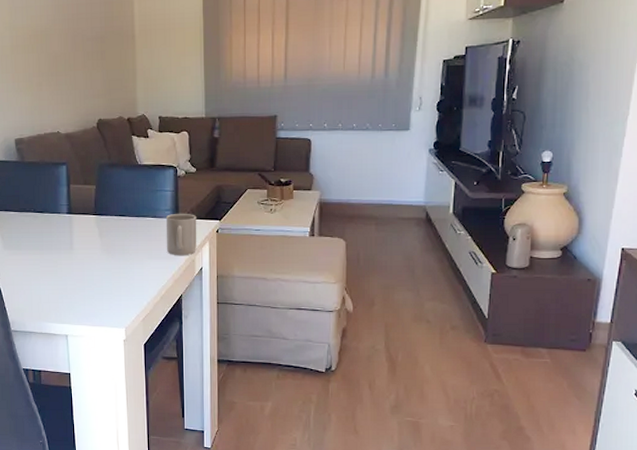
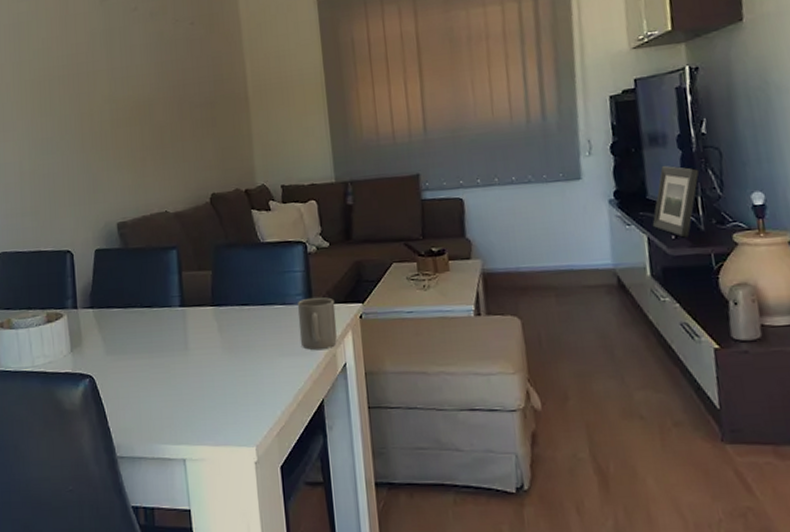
picture frame: none [460,124,505,184] -> present [652,166,700,238]

